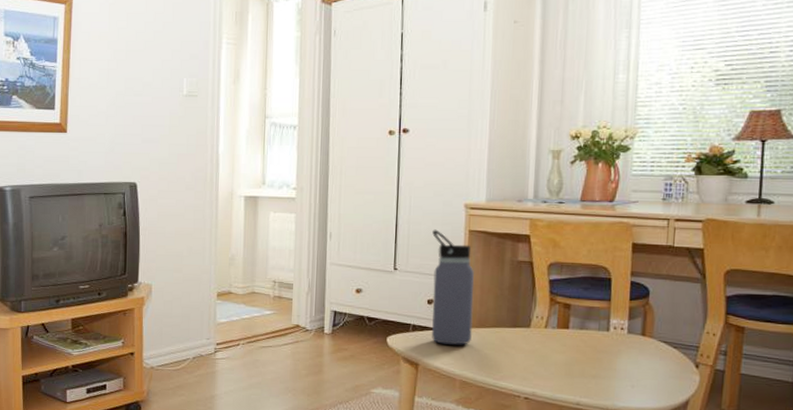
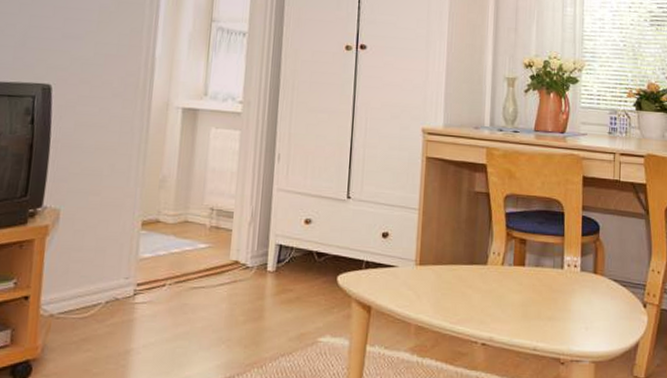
water bottle: present [432,229,474,345] -> none [386,154,431,285]

